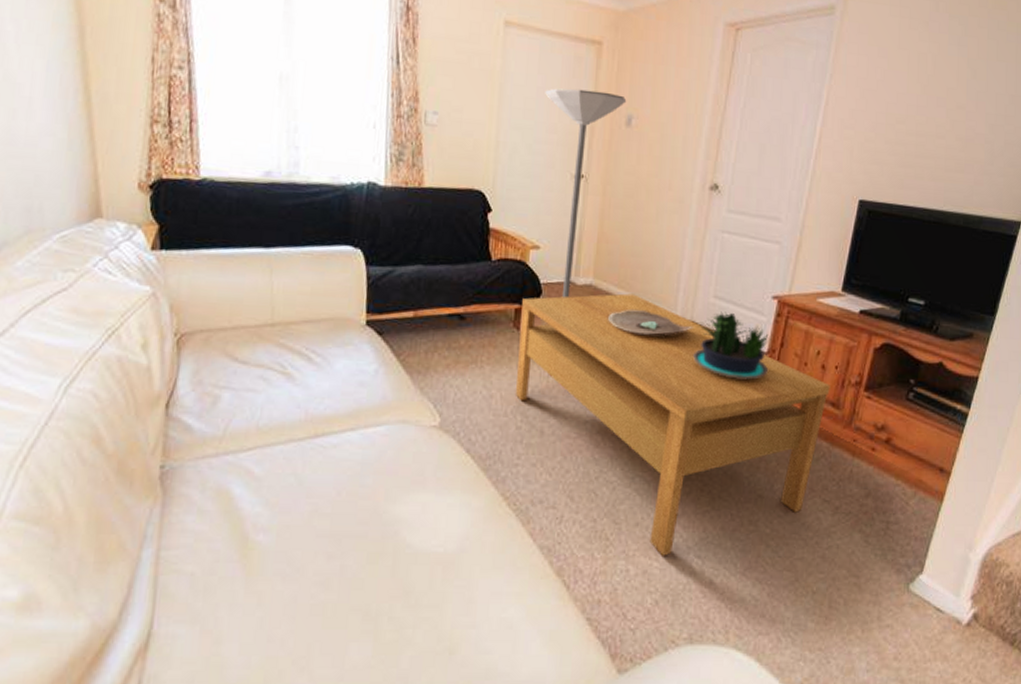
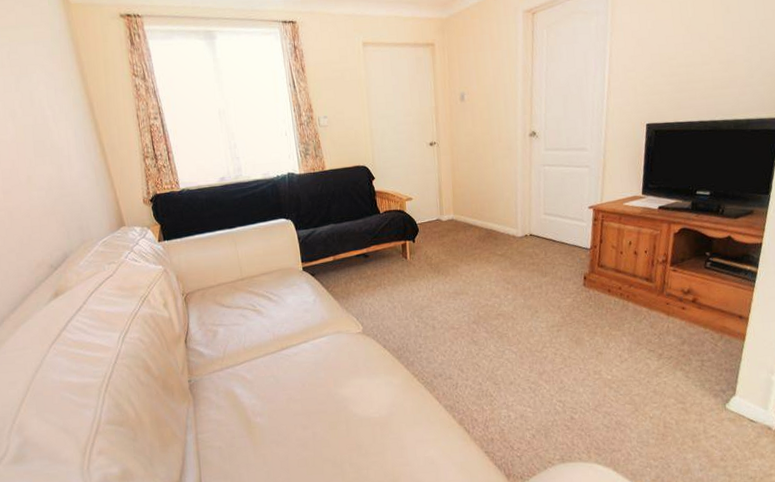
coffee table: present [515,293,830,556] -> none [406,221,643,403]
floor lamp: present [545,88,627,299] -> none [399,79,459,232]
decorative bowl: present [607,309,693,336] -> none [468,231,532,249]
potted plant: present [693,311,772,380] -> none [535,223,594,271]

